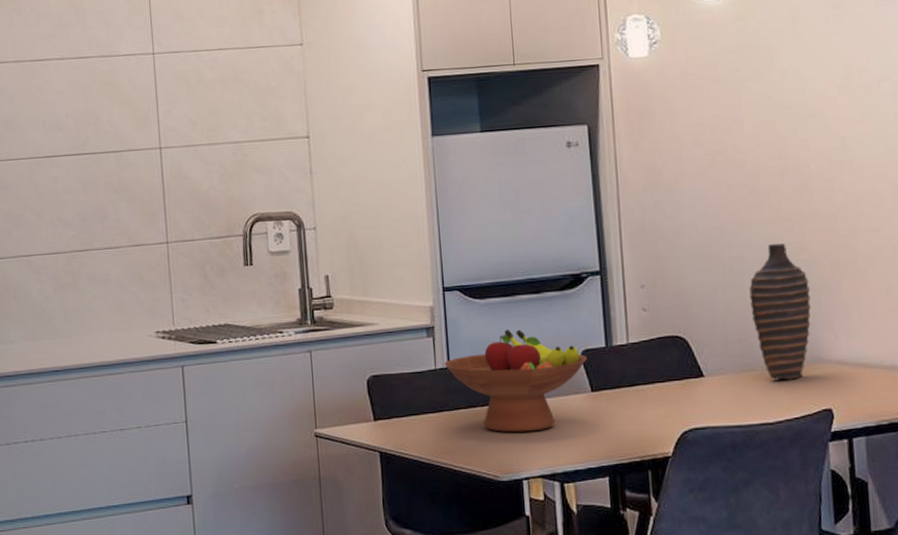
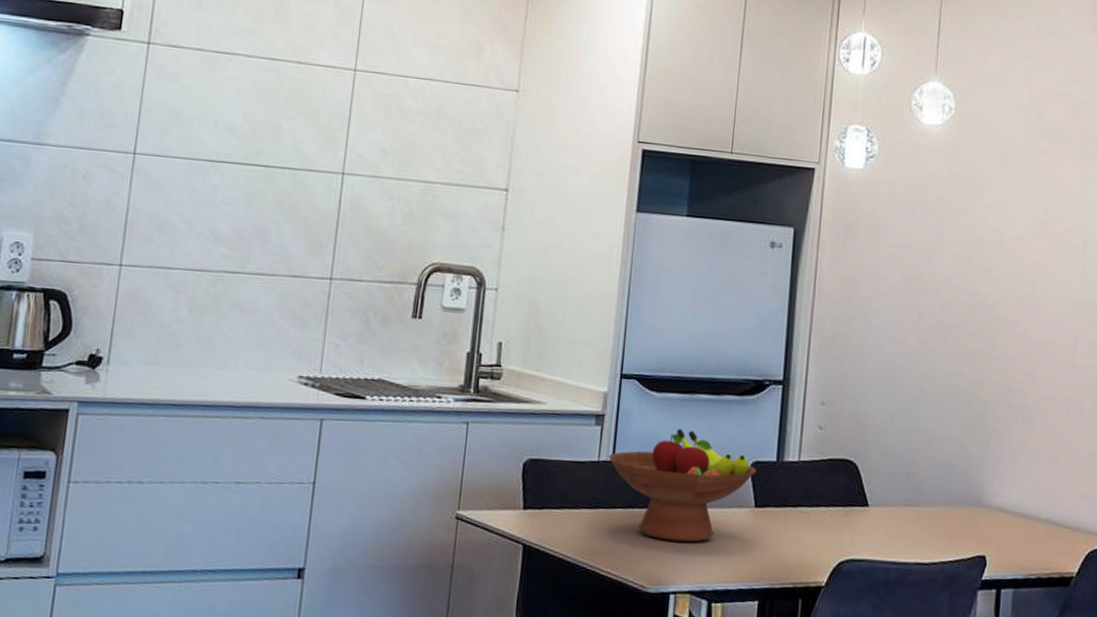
decorative vase: present [749,243,811,380] -> none [923,378,982,521]

